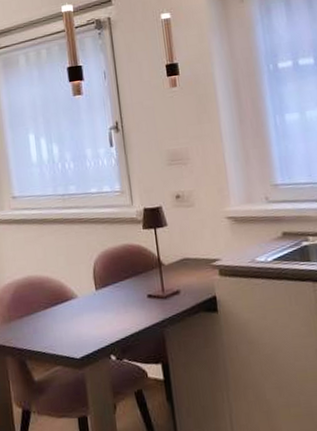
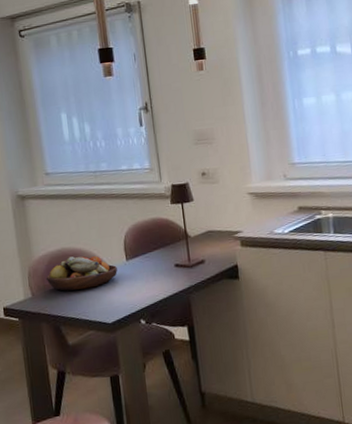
fruit bowl: none [11,285,86,323] -> present [46,256,118,291]

